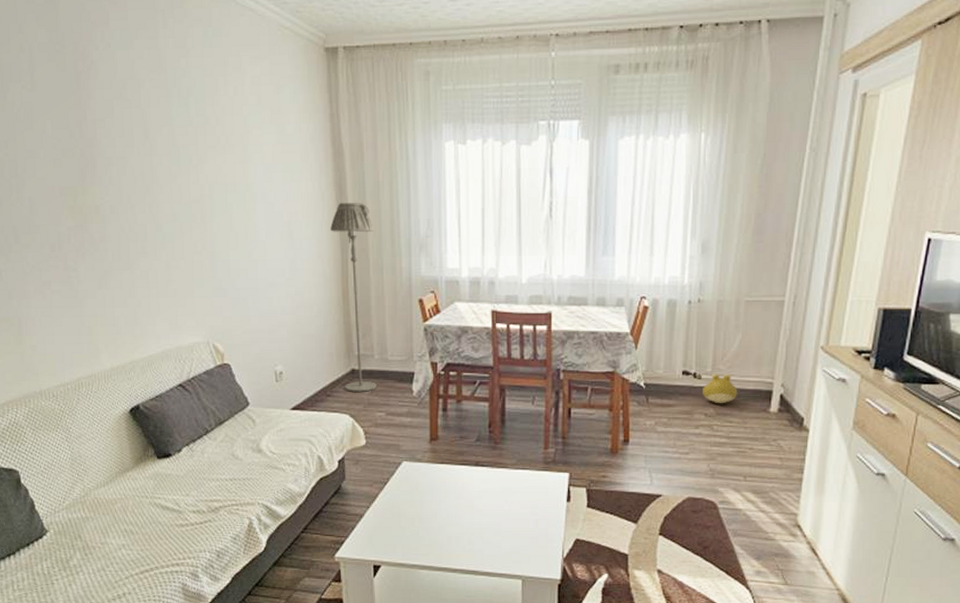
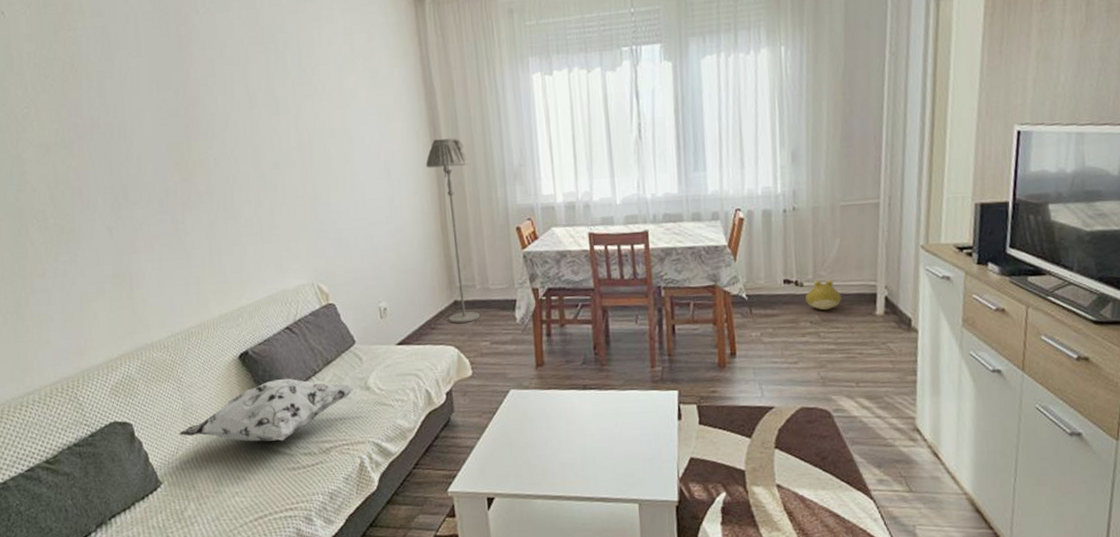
decorative pillow: none [66,435,248,498] -> present [179,378,356,442]

